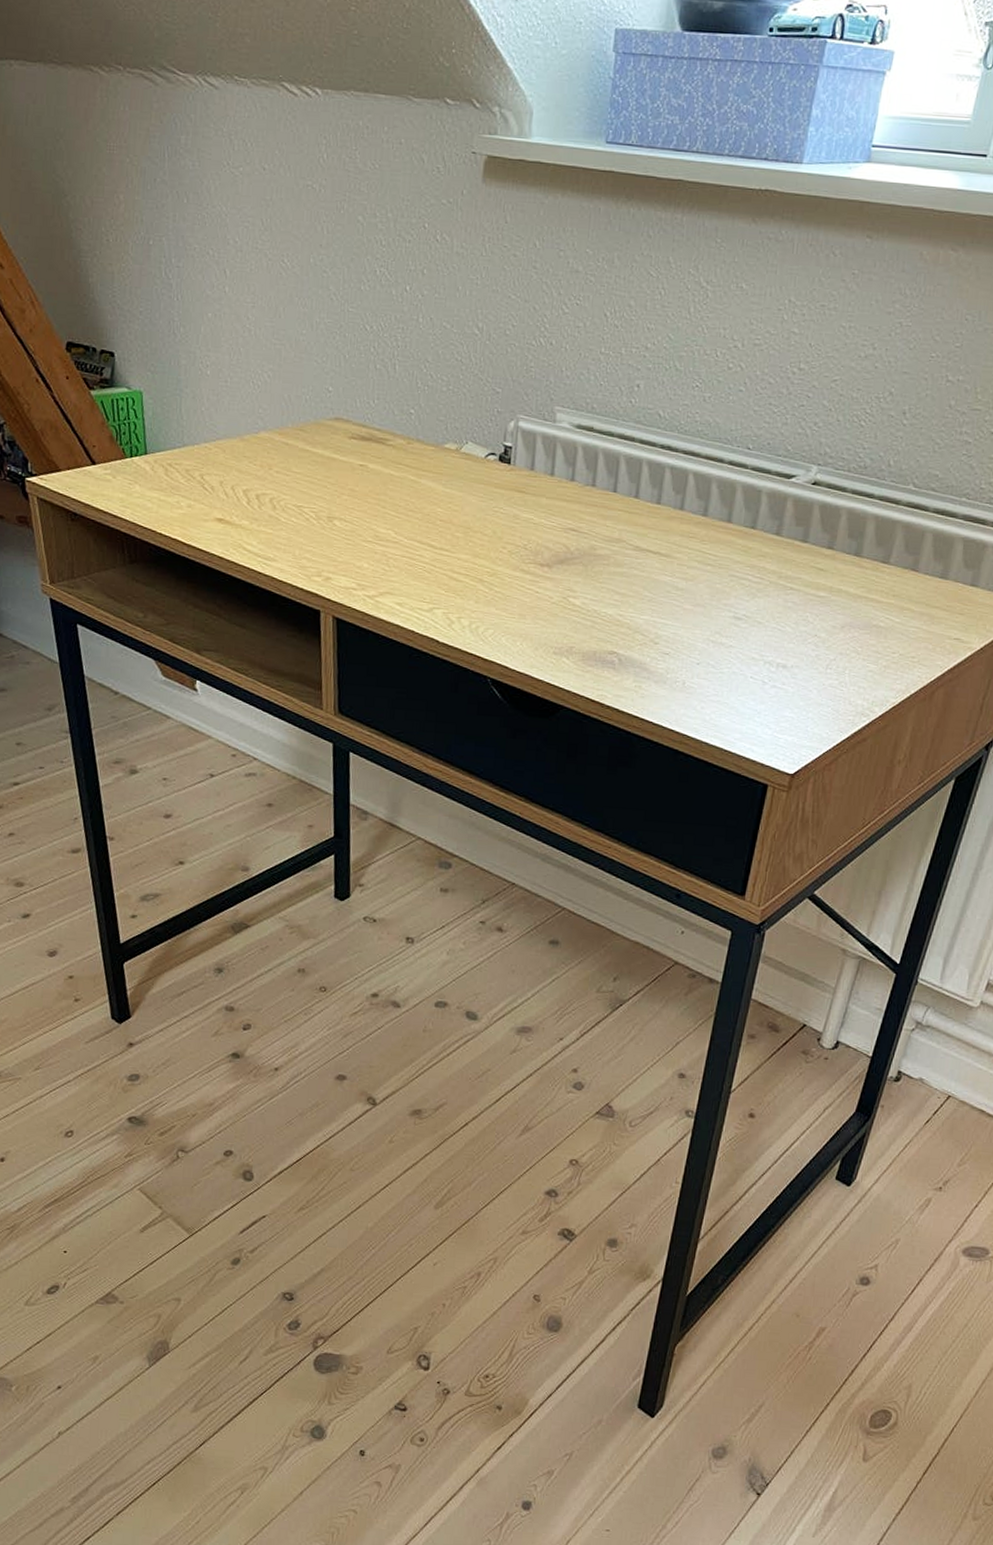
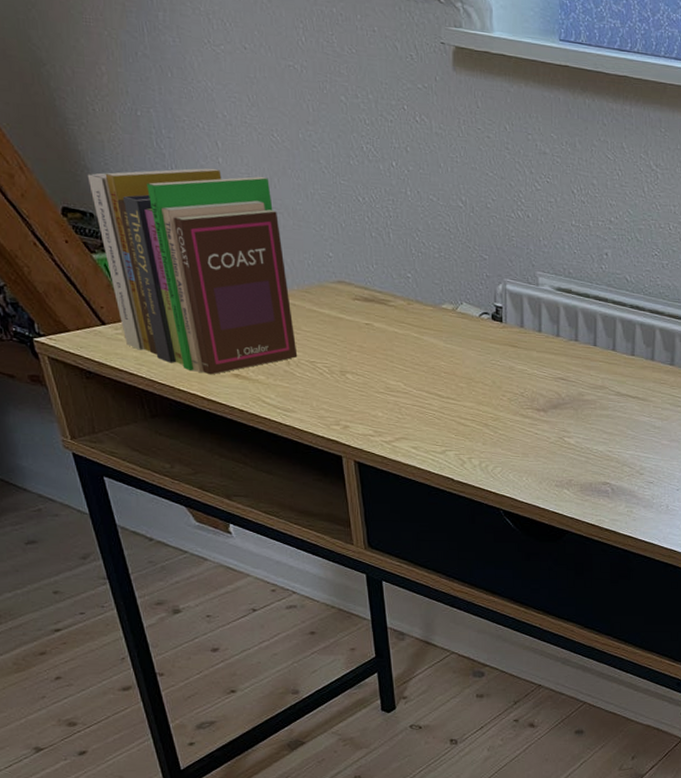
books: none [94,297,285,519] -> present [87,168,298,375]

